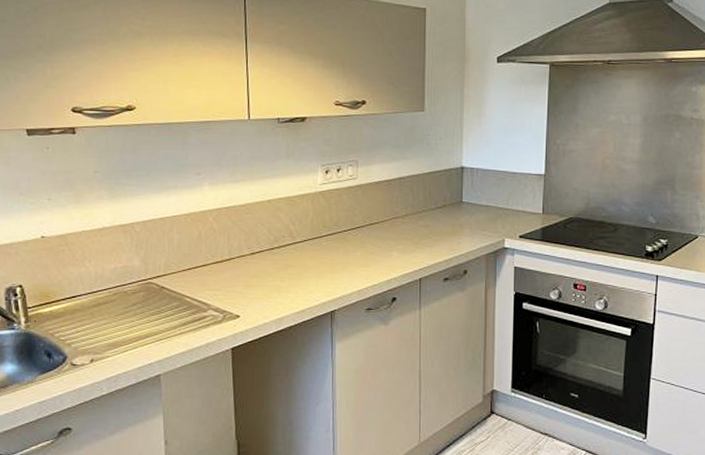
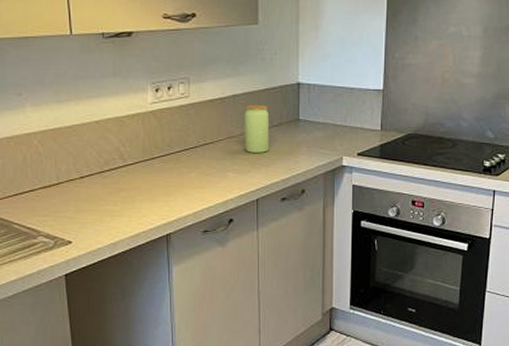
jar: none [409,186,434,233] -> present [245,104,270,153]

